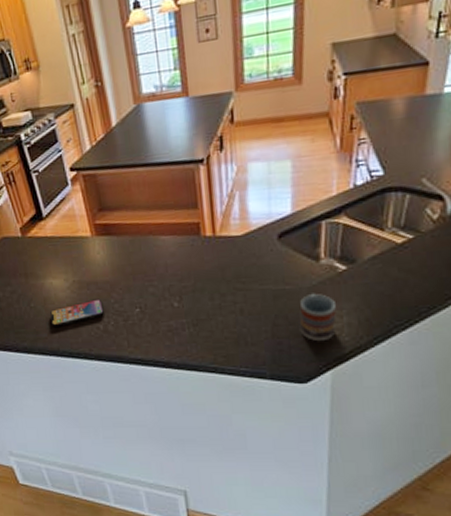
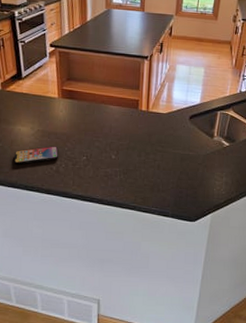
cup: present [299,294,337,342] -> none [195,160,220,193]

